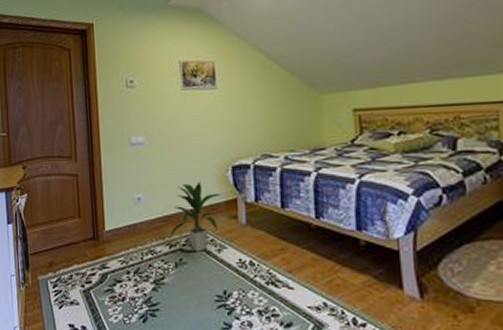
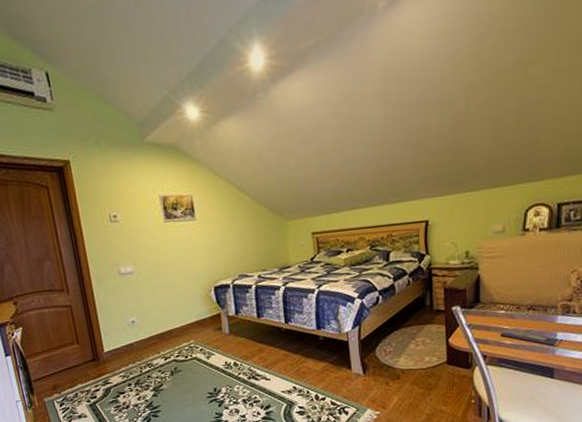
indoor plant: present [169,181,221,252] -> none [163,302,207,361]

